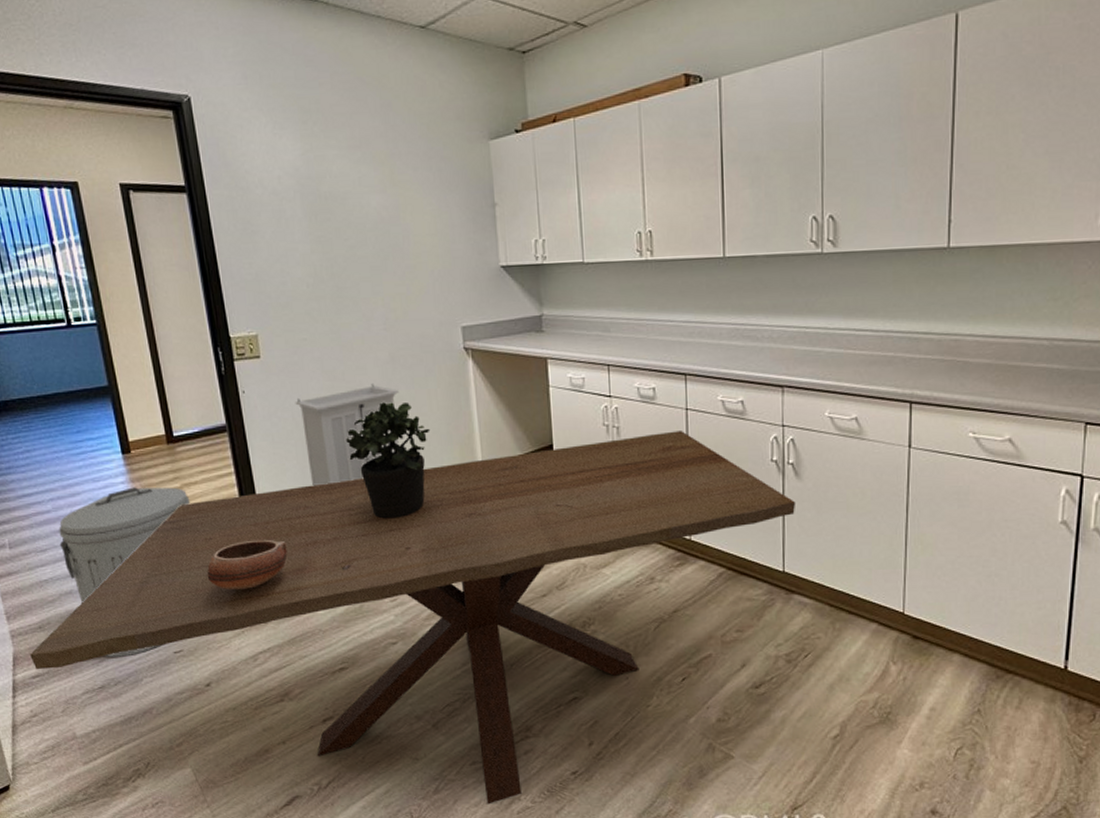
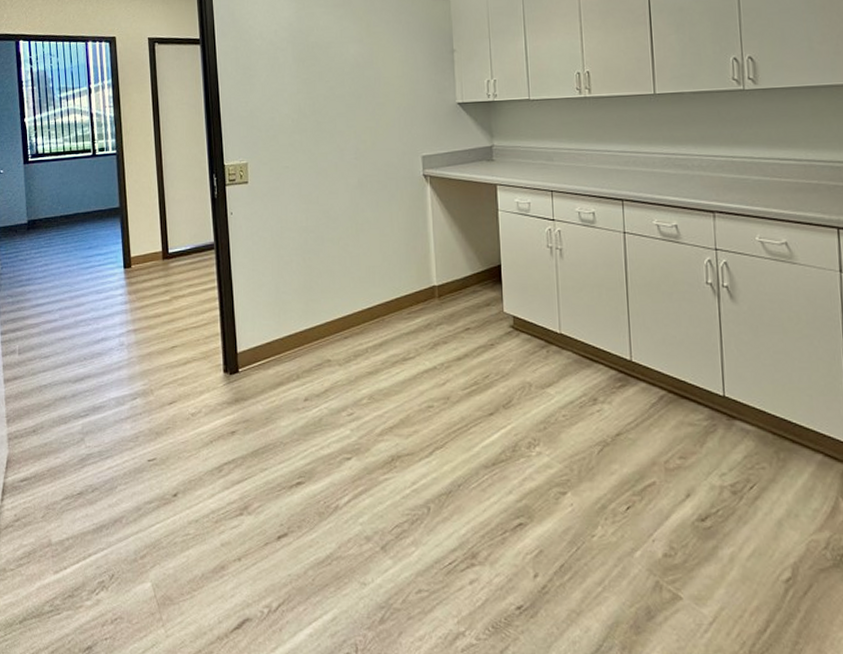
dining table: present [30,431,796,805] -> none [22,253,733,639]
trash can: present [59,487,191,657] -> none [61,299,177,463]
bowl: present [206,539,288,591] -> none [184,351,257,400]
storage cabinet: present [295,384,399,486] -> none [274,207,365,301]
potted plant: present [346,402,431,519] -> none [316,224,391,334]

